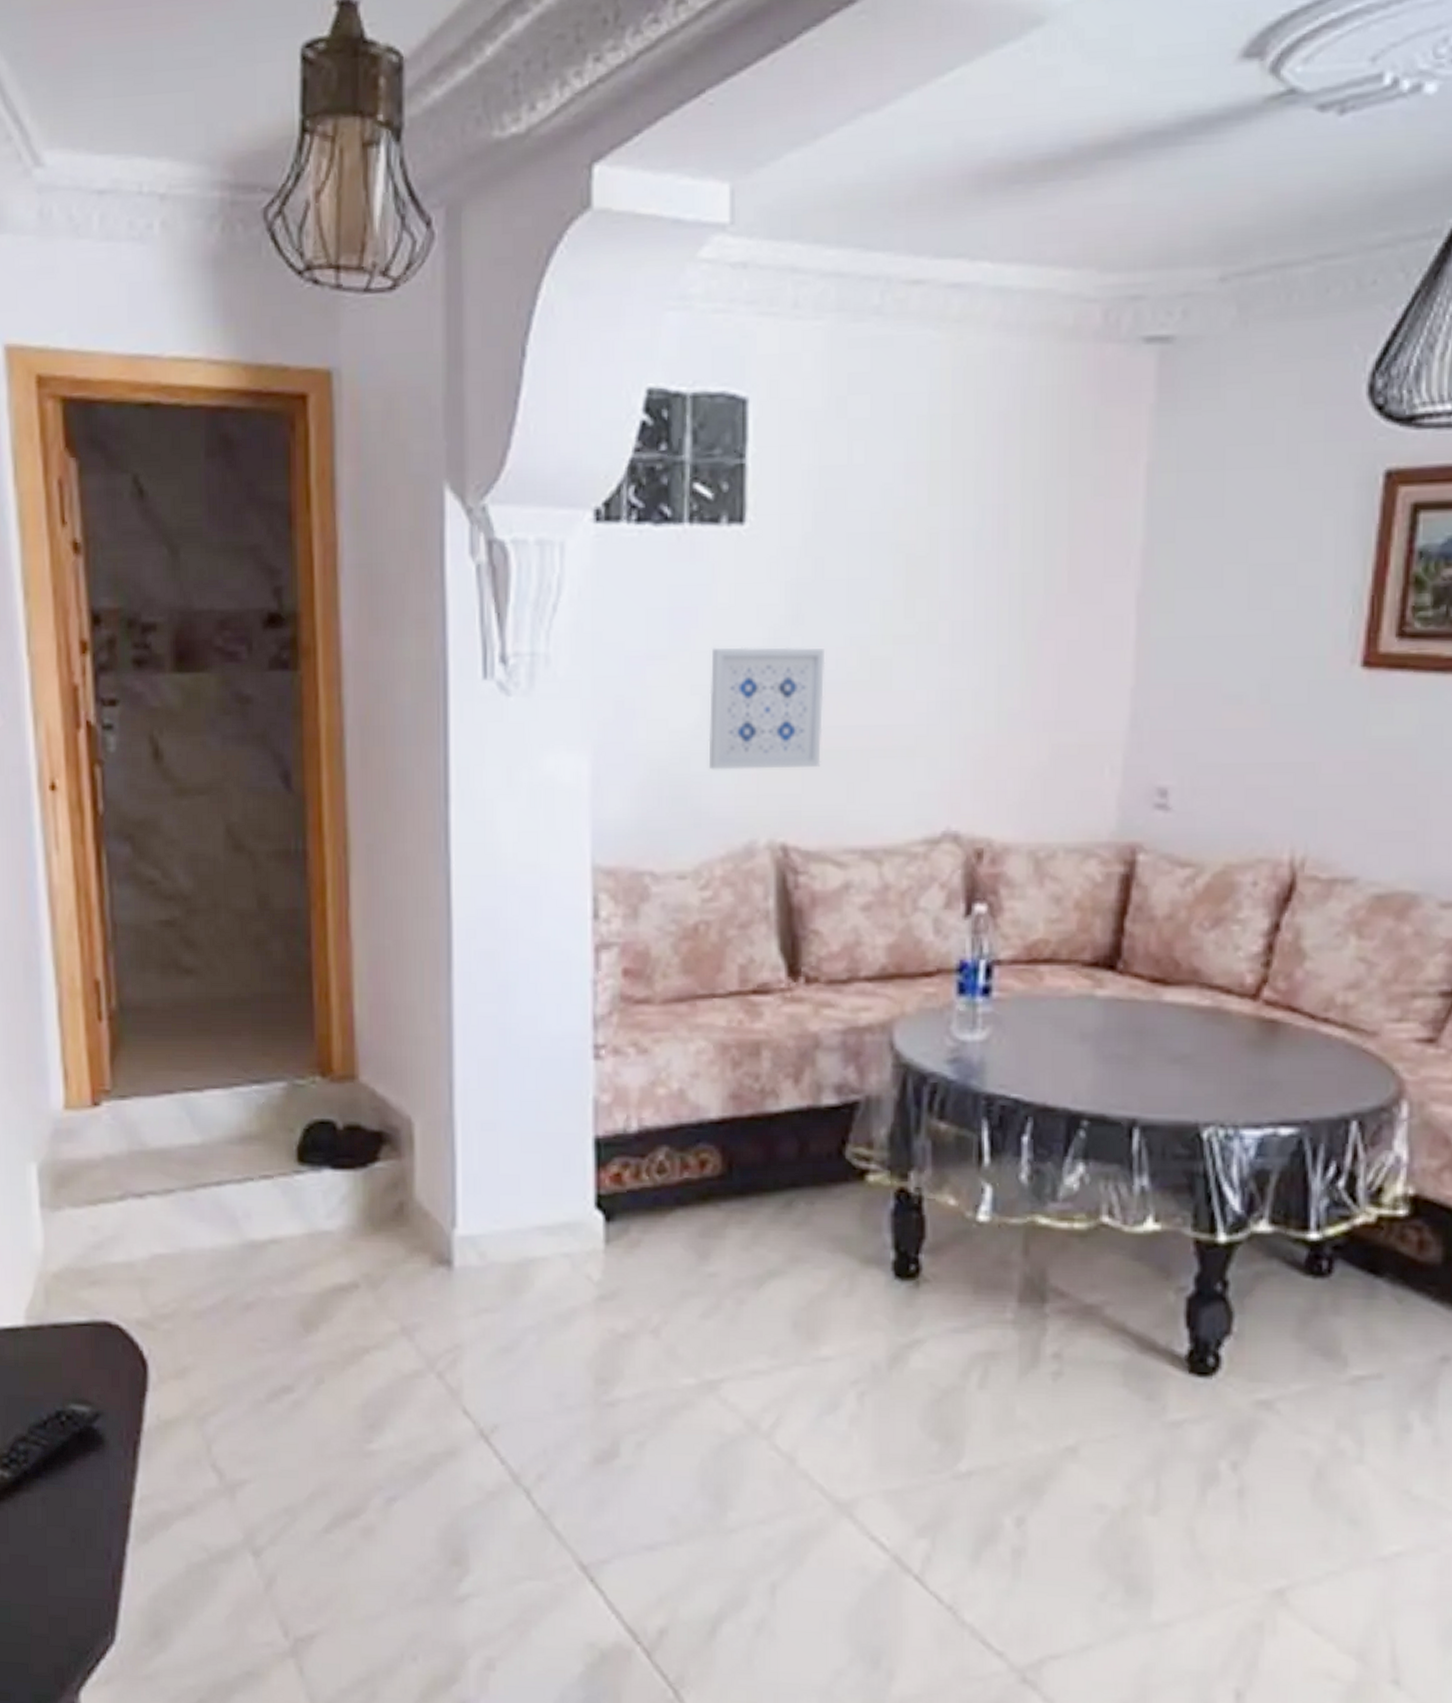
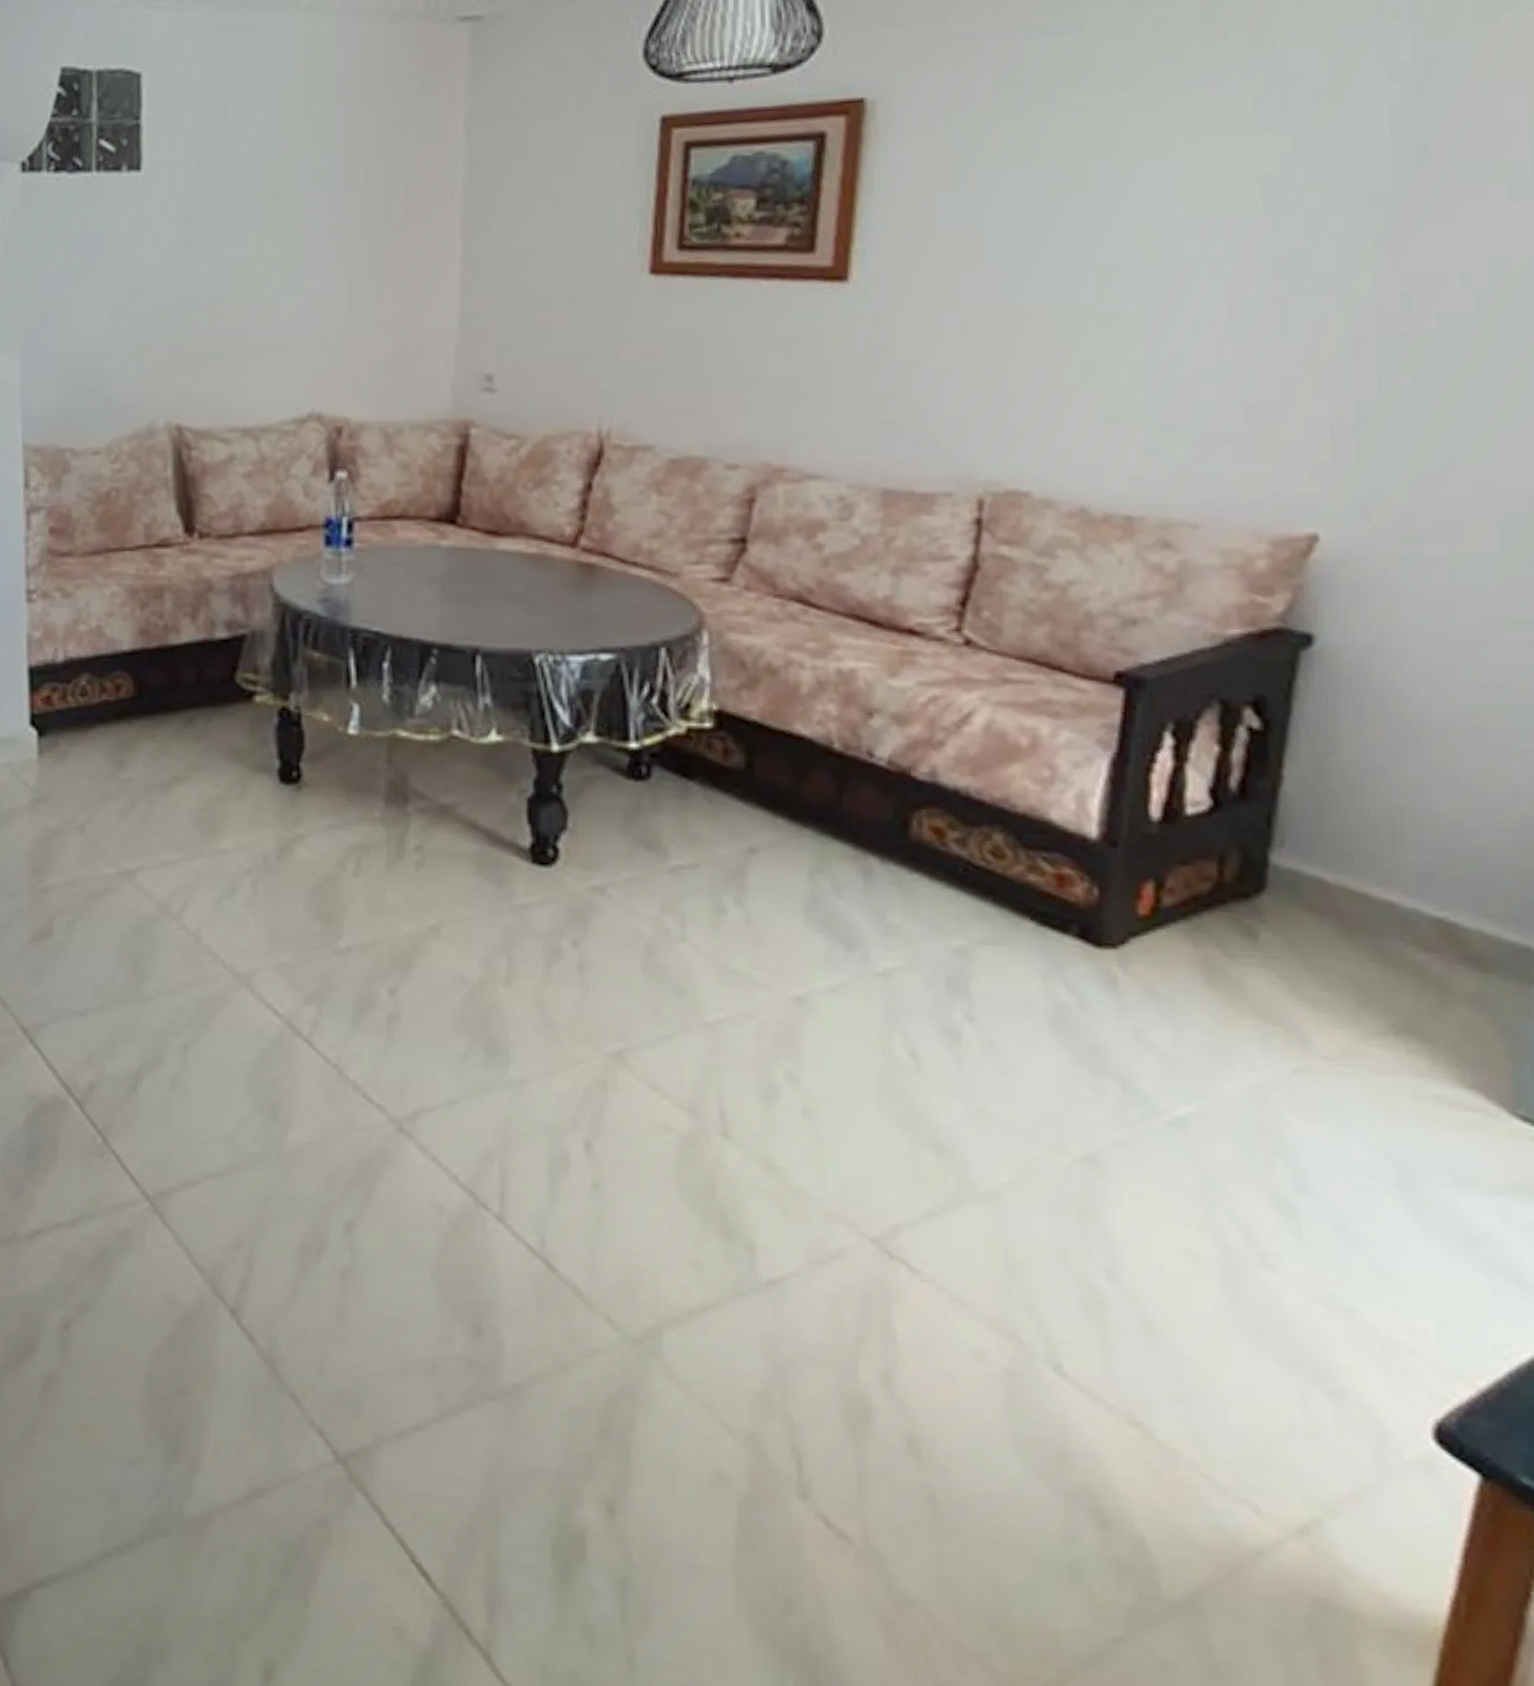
wall art: present [708,647,826,770] -> none [115,267,209,366]

